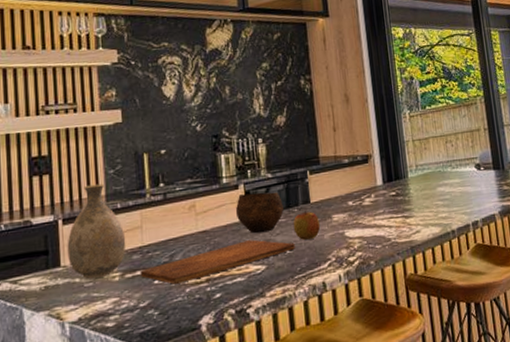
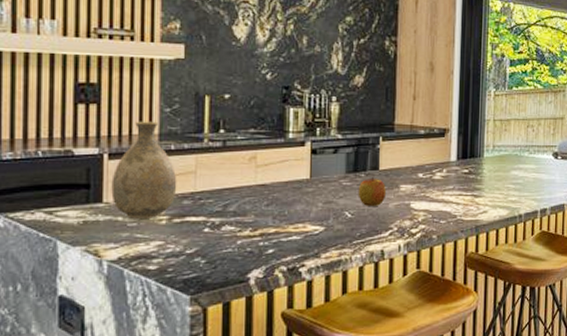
cutting board: present [140,239,295,284] -> none [189,200,357,235]
bowl: present [235,191,284,234] -> none [298,152,350,194]

